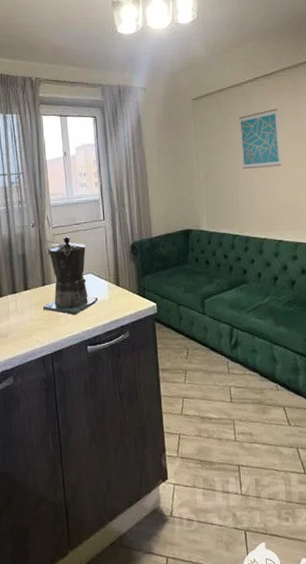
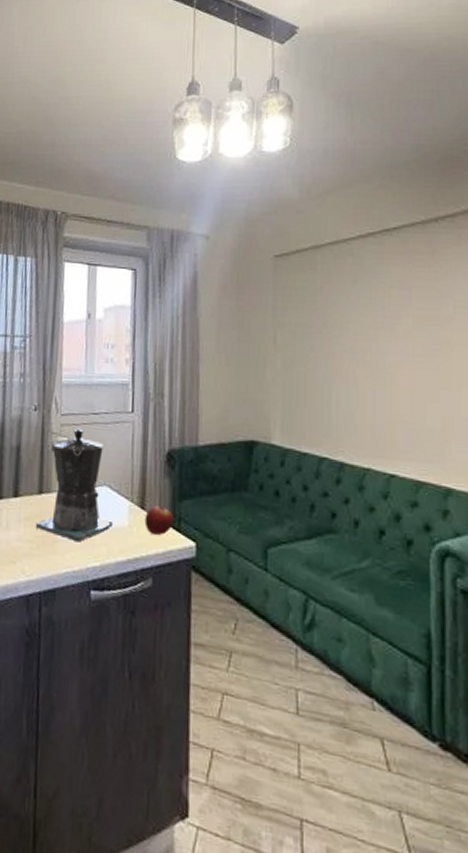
fruit: none [120,282,140,302] -> present [144,505,174,535]
wall art: present [239,108,282,170] -> none [341,279,402,364]

